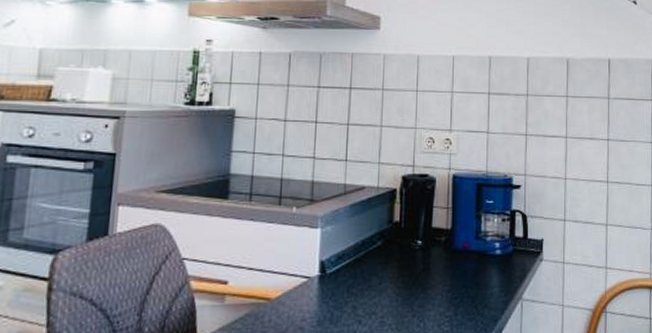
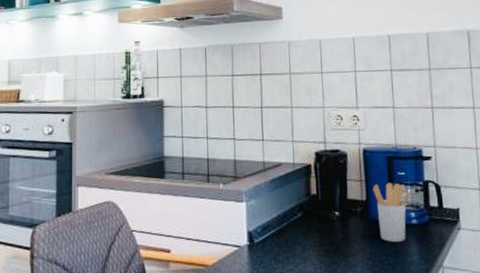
utensil holder: none [459,211,497,274] -> present [372,183,411,243]

